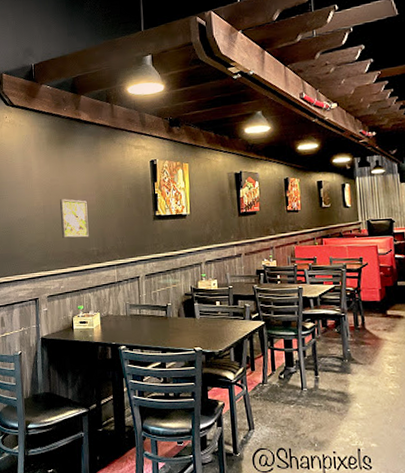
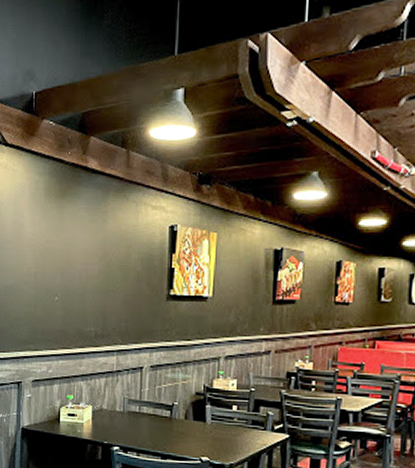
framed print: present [59,199,89,239] -> none [54,266,87,315]

